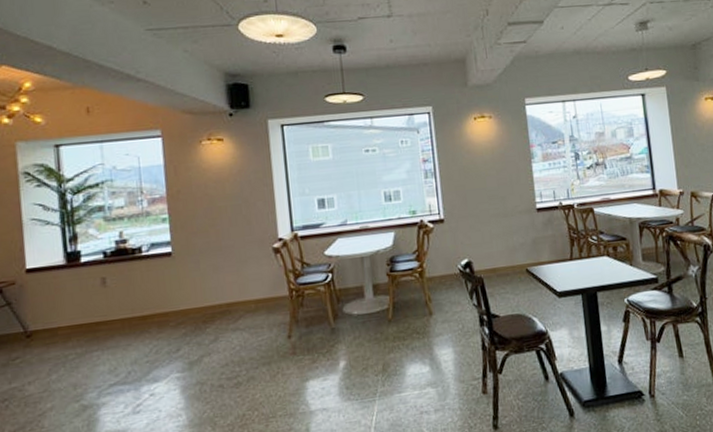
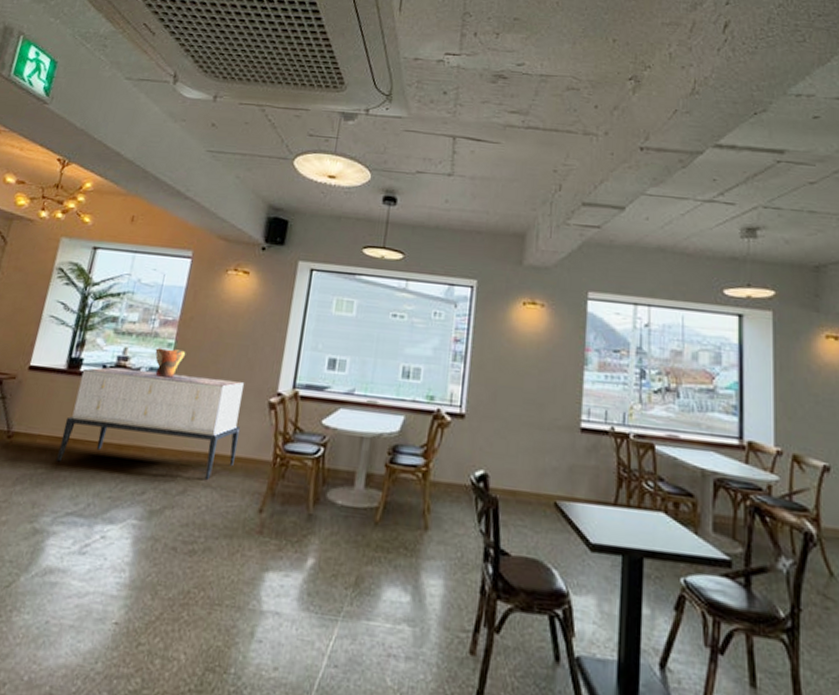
sideboard: none [81,237,255,345] -> present [57,367,244,479]
decorative urn: none [151,222,183,250] -> present [153,348,186,378]

